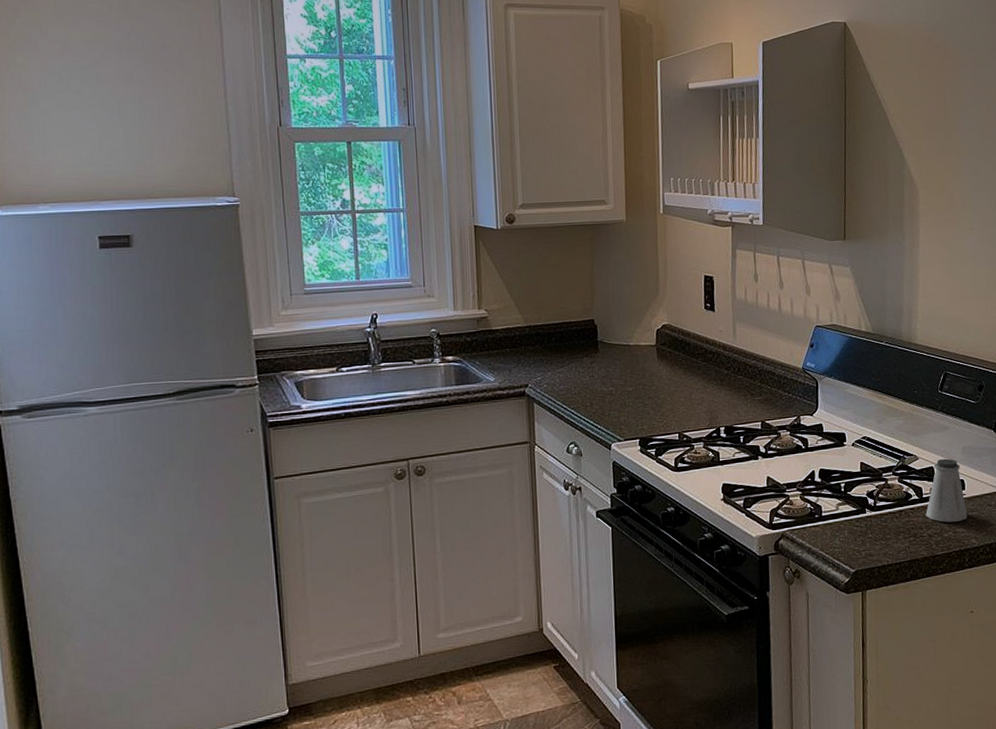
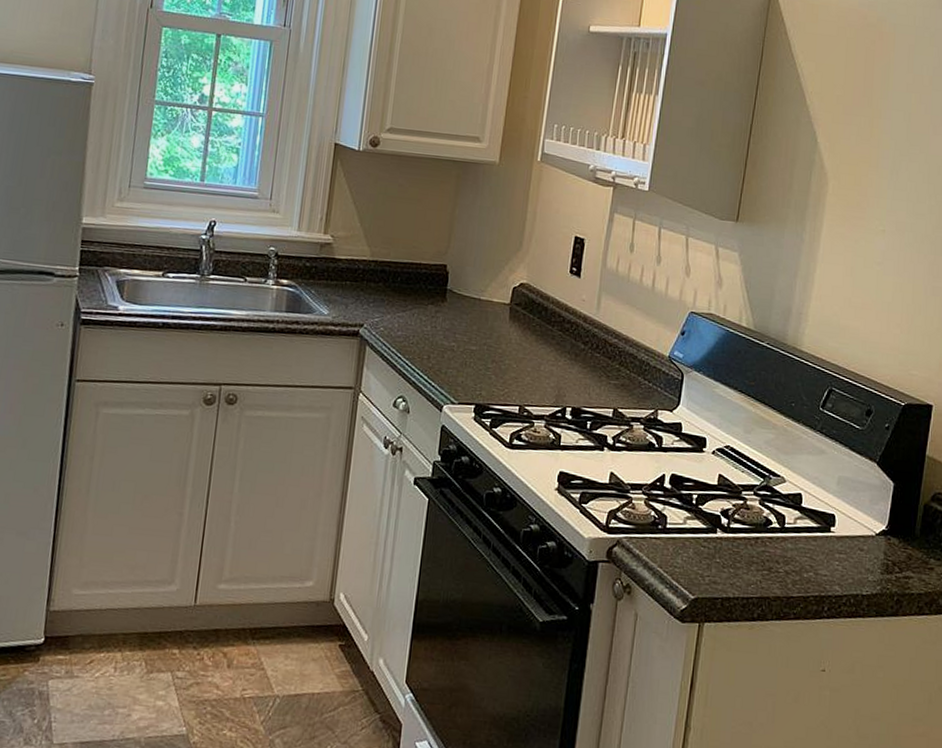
saltshaker: present [926,458,967,522] -> none [785,486,834,562]

